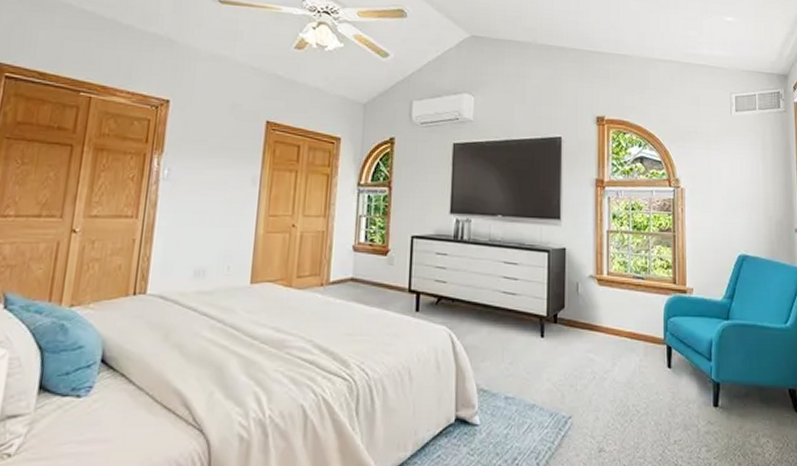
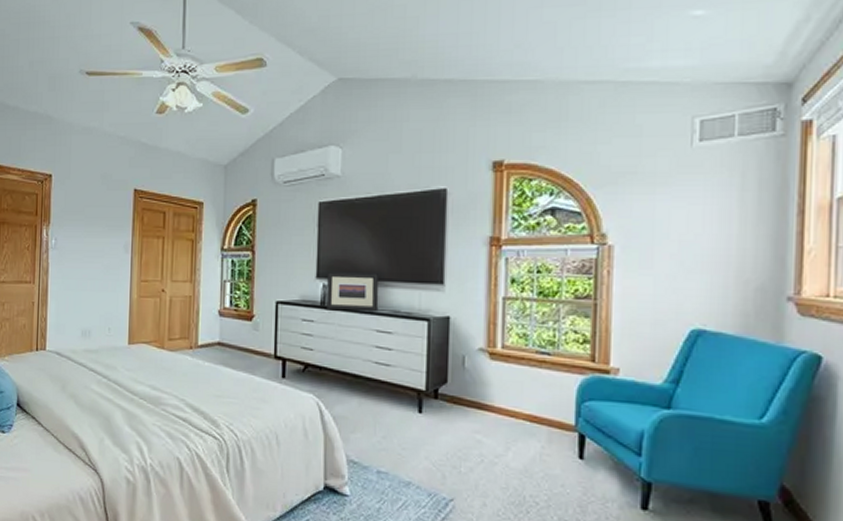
picture frame: none [459,208,506,245] -> present [326,272,379,312]

